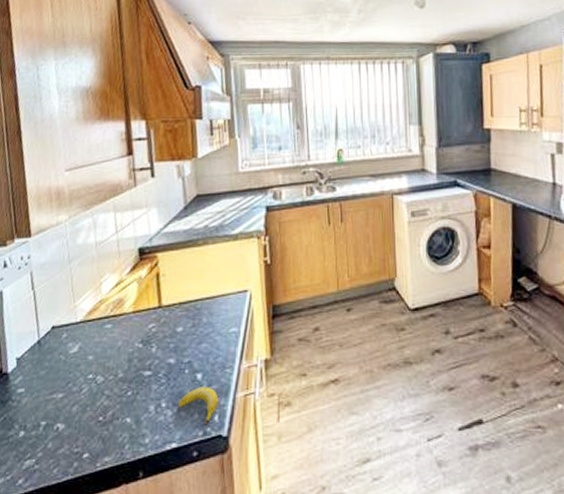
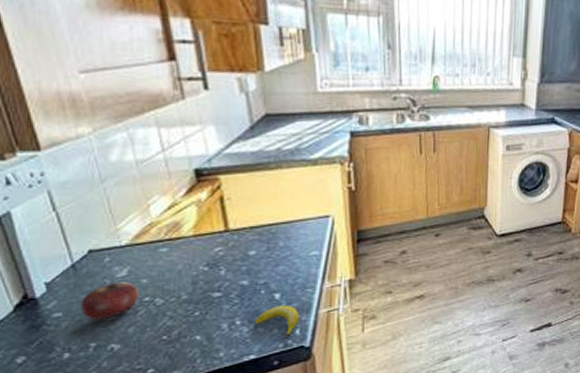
apple: none [38,357,86,397] -> present [80,281,140,321]

